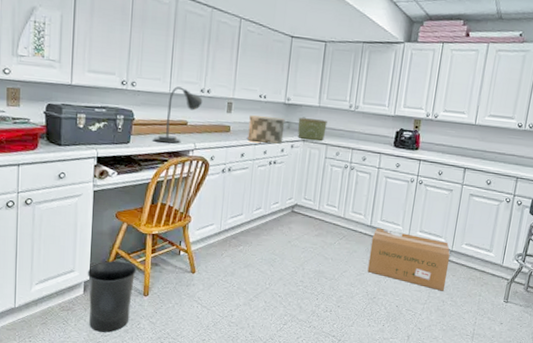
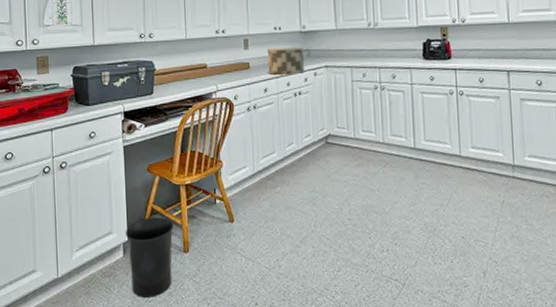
desk lamp: present [153,86,203,144] -> none [175,31,219,89]
basket: present [297,117,327,141] -> none [317,42,348,66]
box: present [367,227,451,291] -> none [418,149,515,214]

